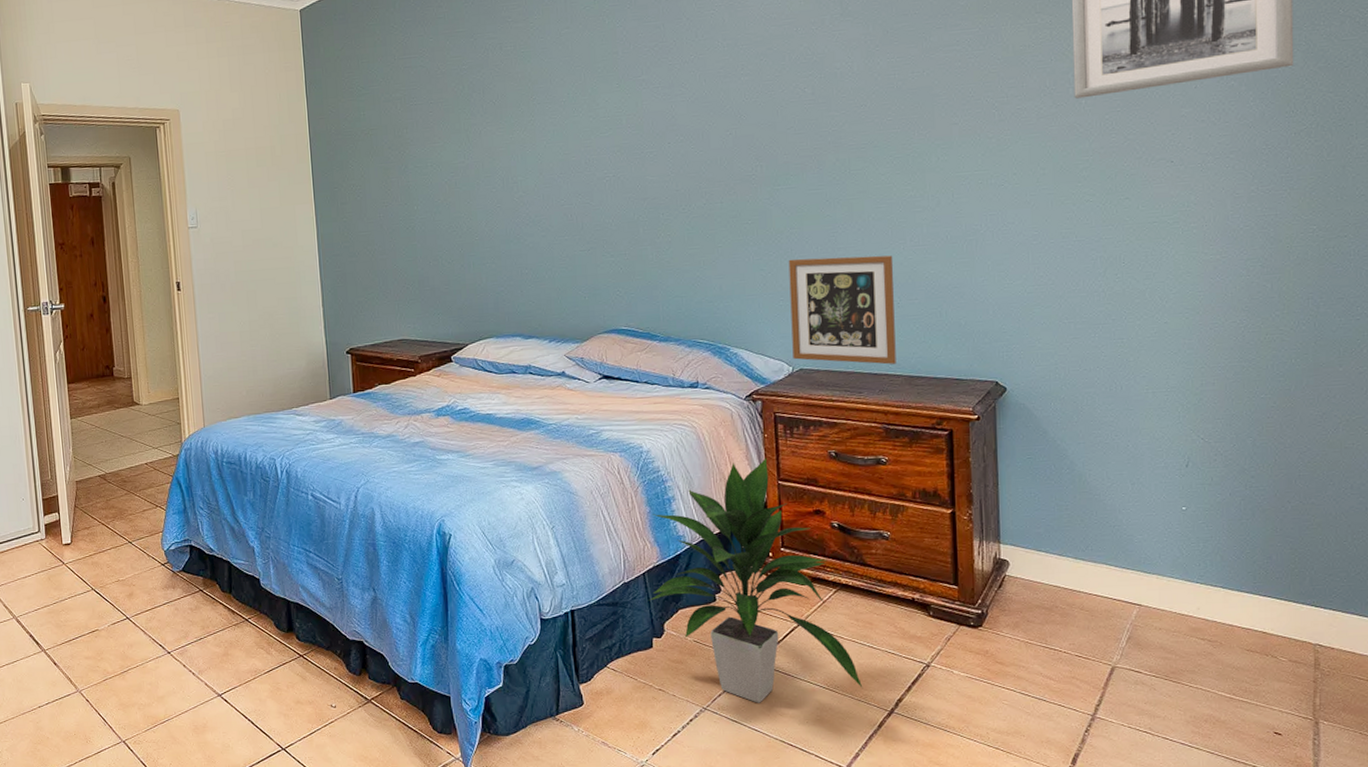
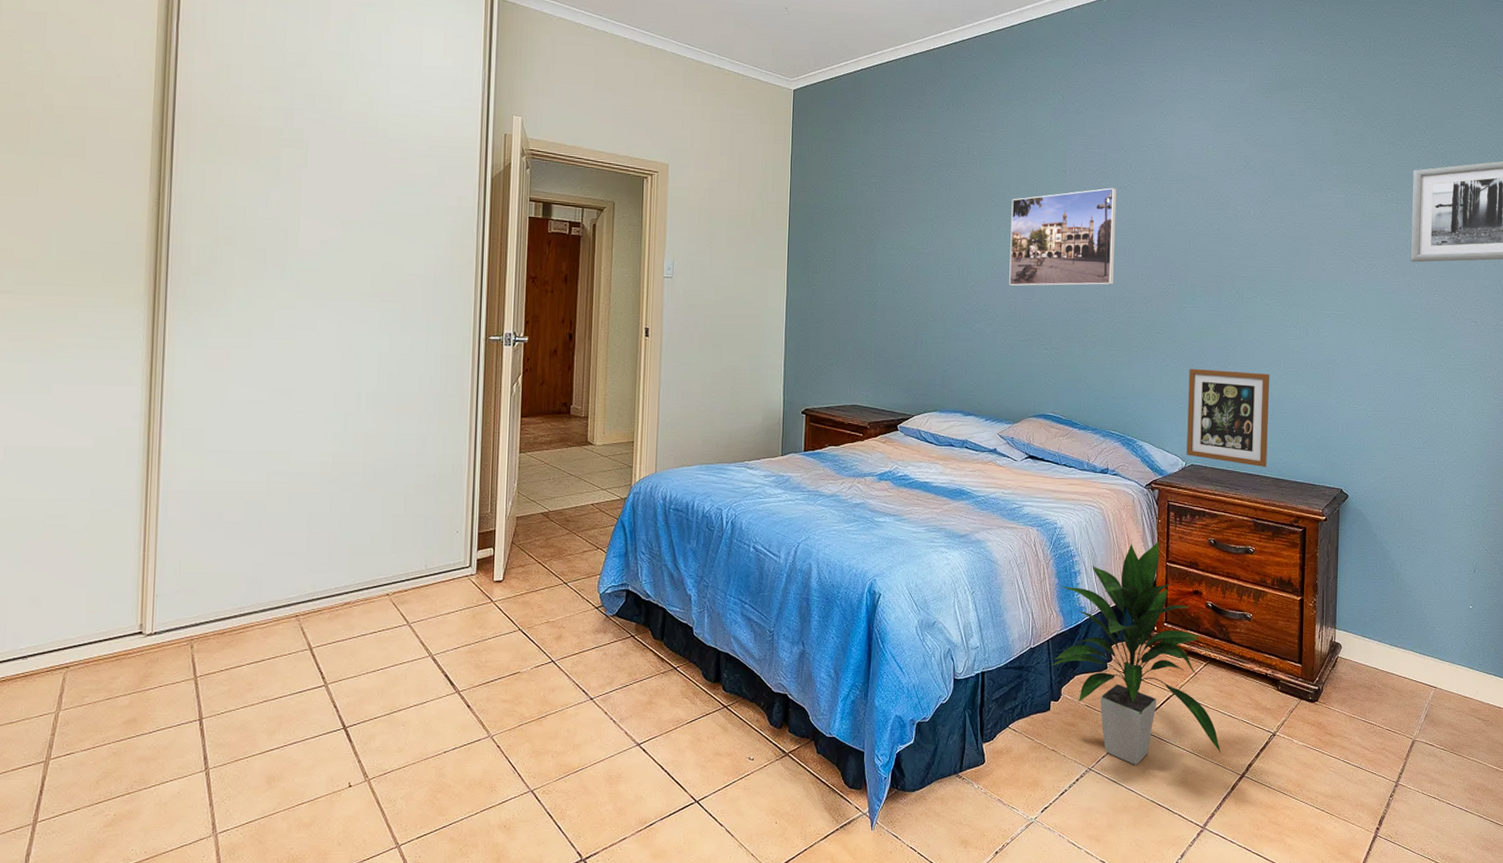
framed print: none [556,63,687,191] -> present [1009,187,1117,286]

